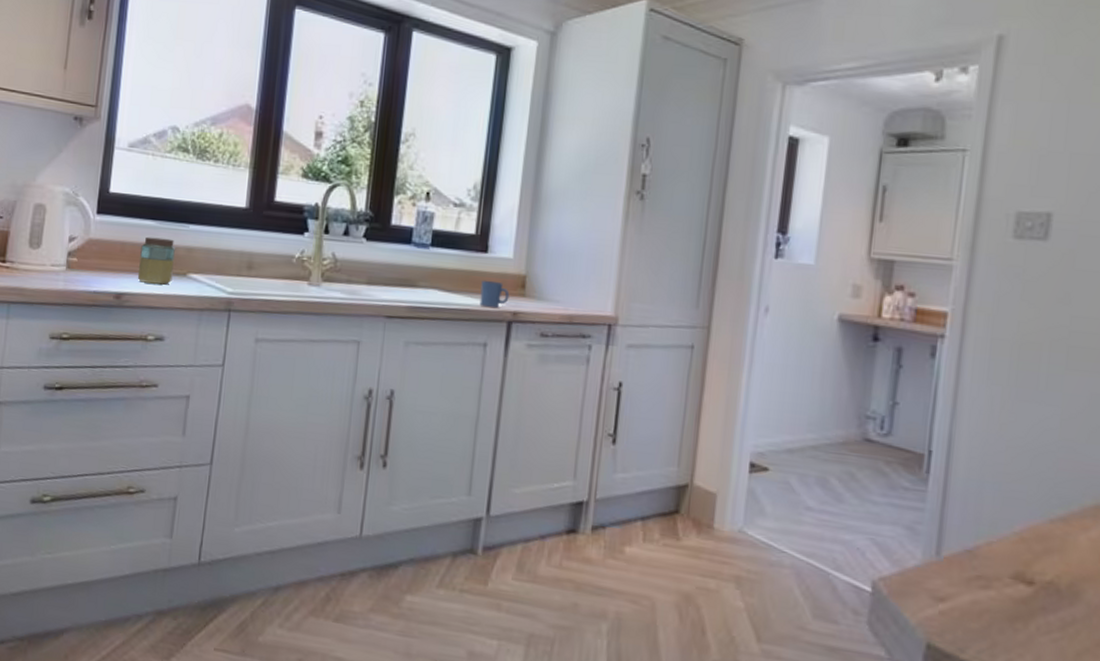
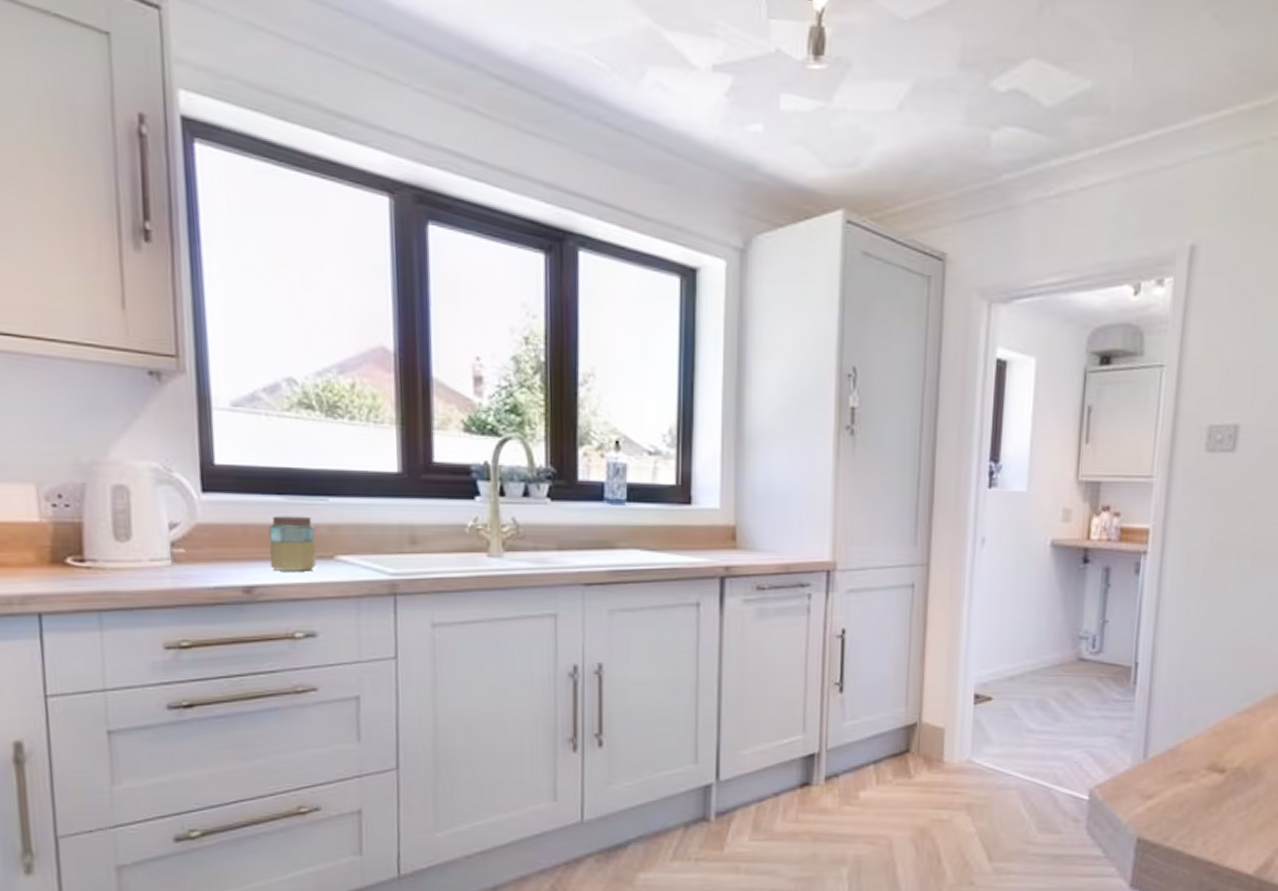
mug: present [479,280,510,309] -> none [688,534,720,565]

